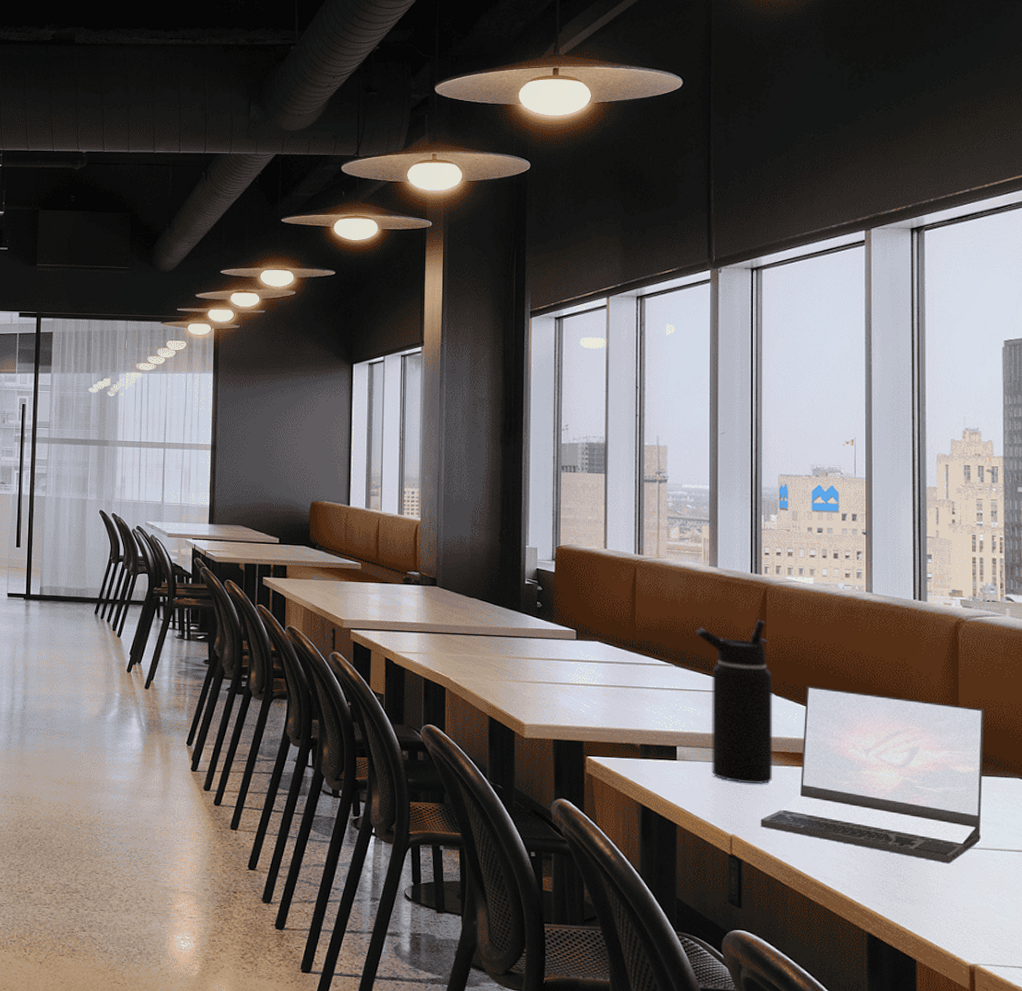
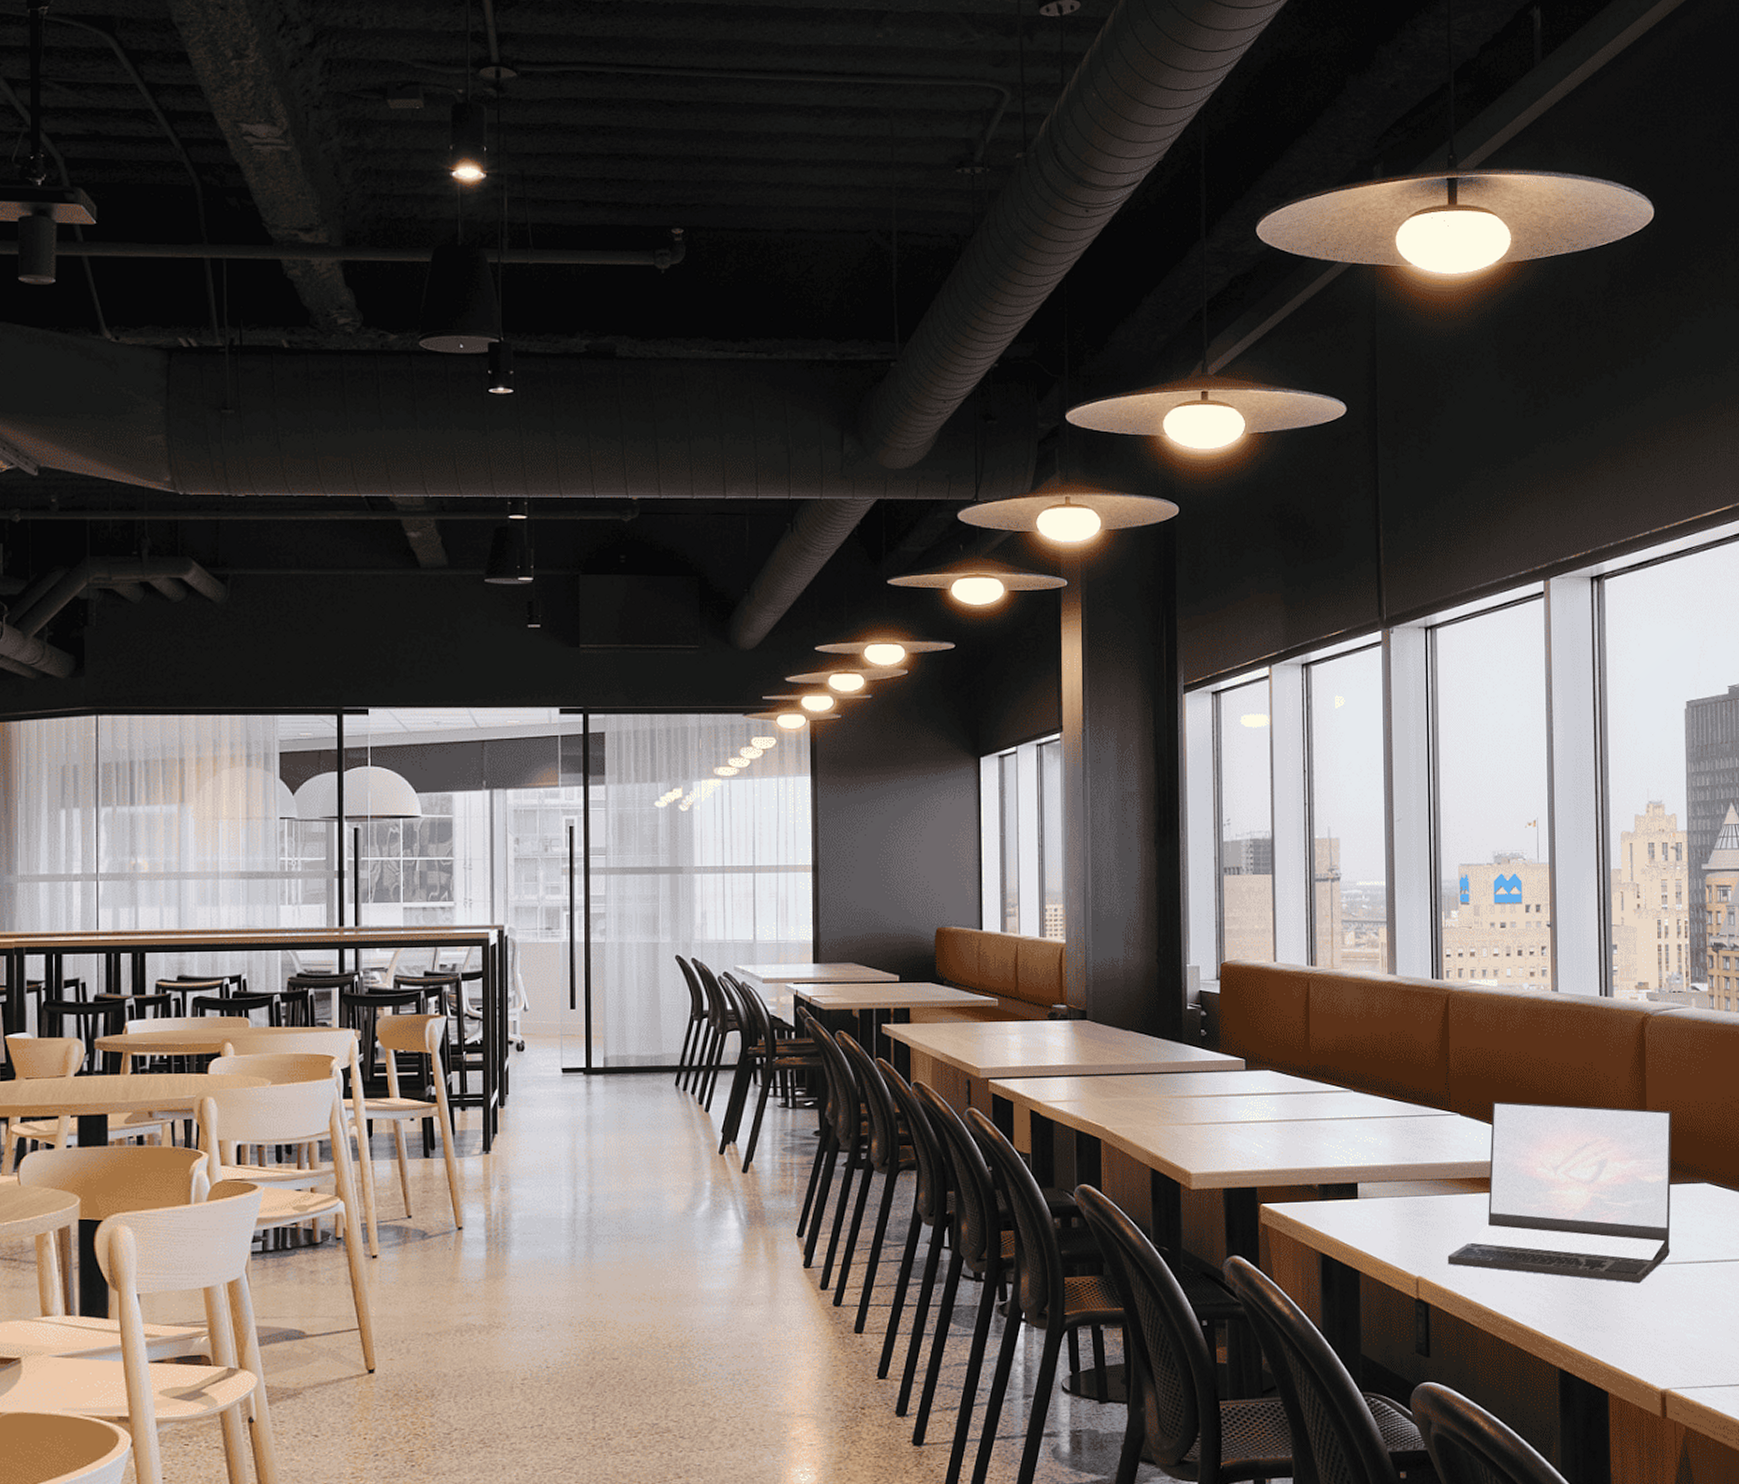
water bottle: present [696,619,773,785] -> none [1375,1031,1459,1218]

